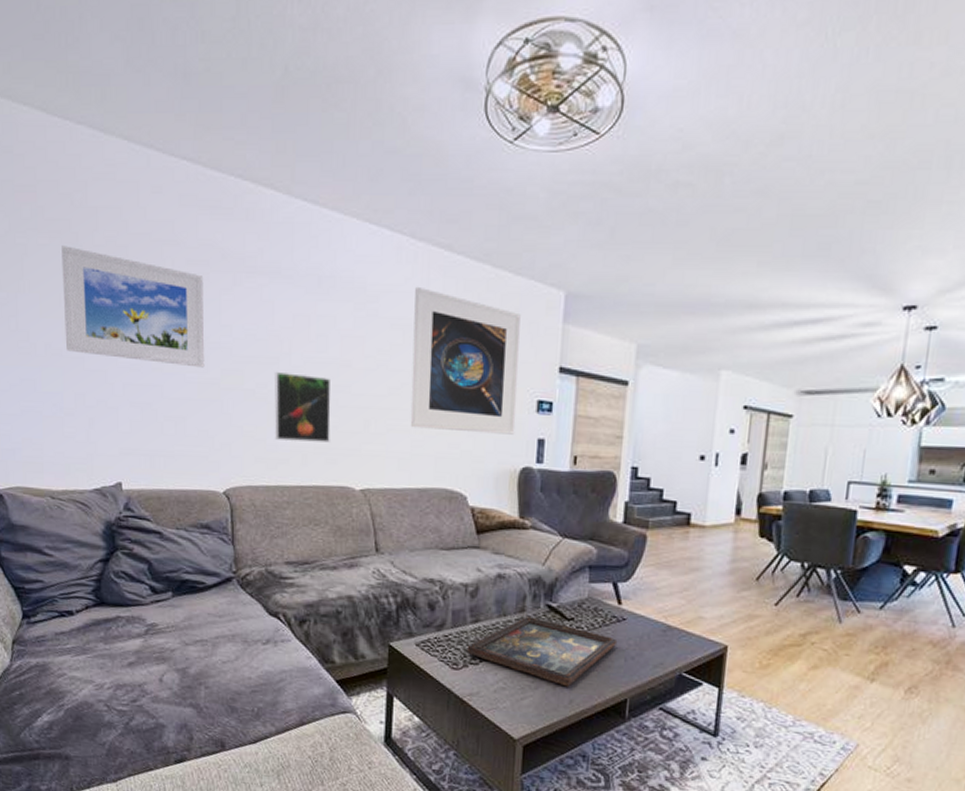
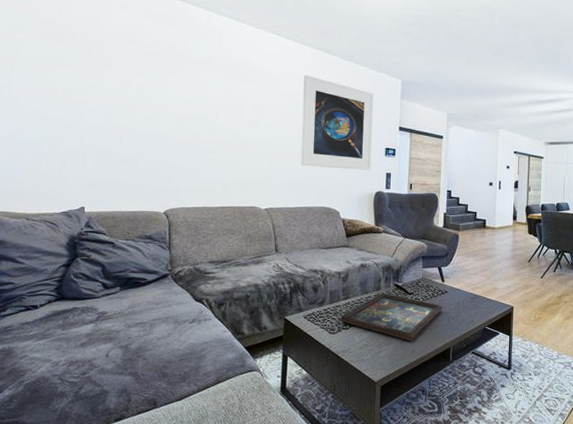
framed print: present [62,245,205,368] -> none [47,41,156,126]
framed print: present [274,371,332,443] -> none [203,128,246,177]

